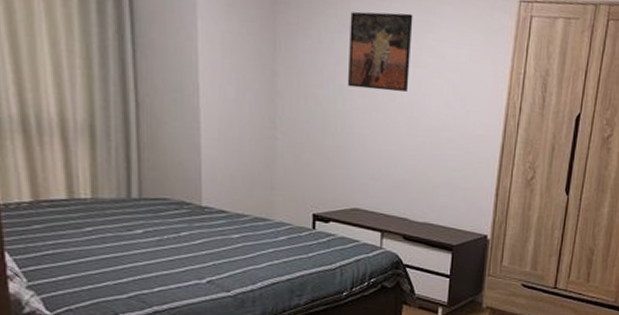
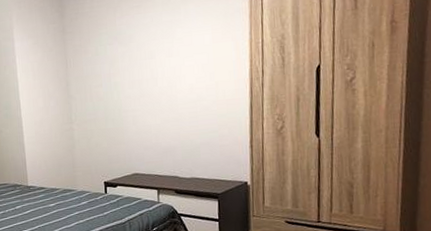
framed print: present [348,11,413,92] -> none [117,17,167,82]

